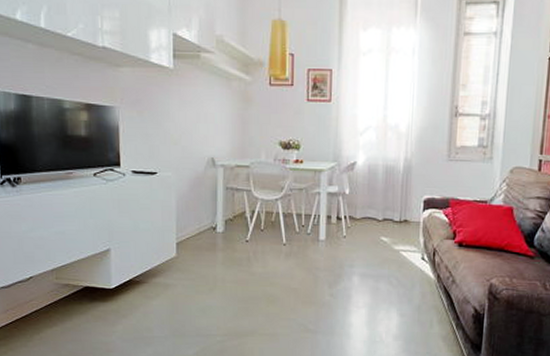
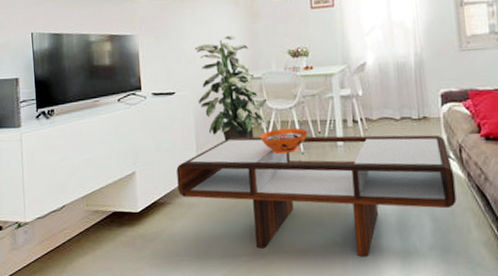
coffee table: none [154,223,425,343] -> present [176,135,457,257]
indoor plant: none [181,120,254,227] -> present [195,36,267,141]
decorative bowl: none [243,219,292,244] -> present [260,128,308,155]

